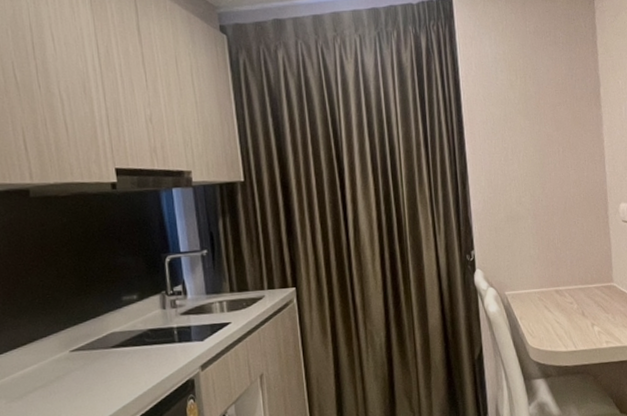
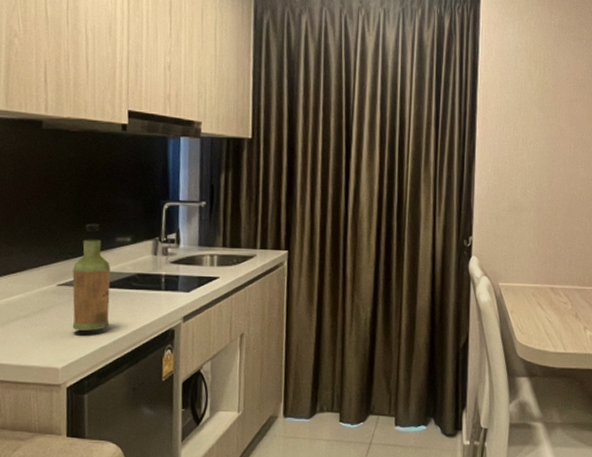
bottle: none [83,285,128,393] -> present [72,223,111,331]

